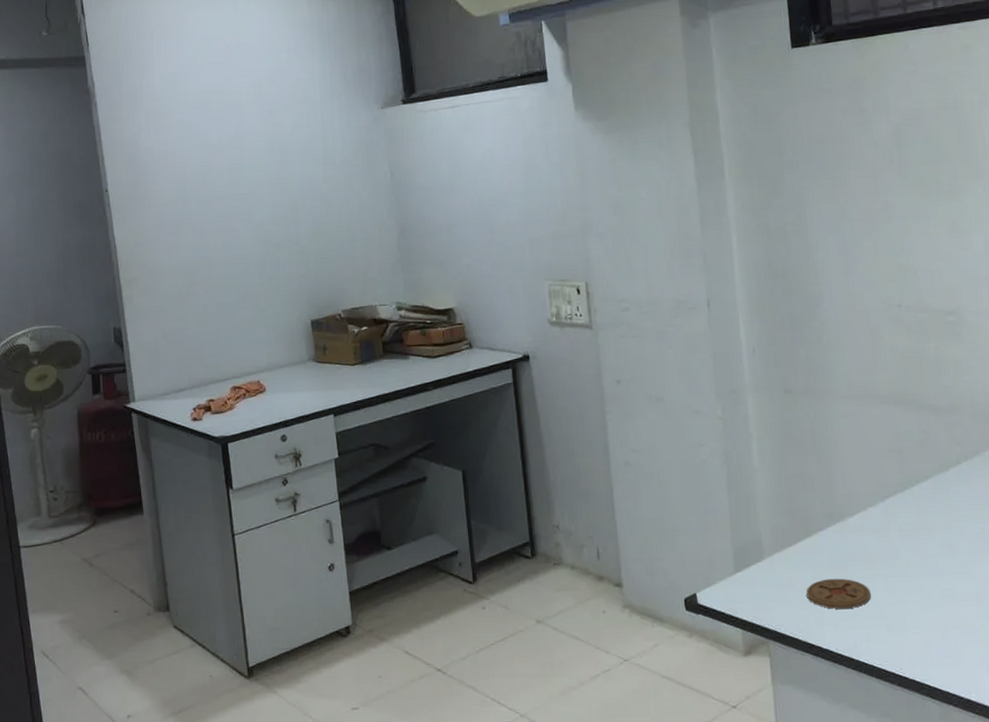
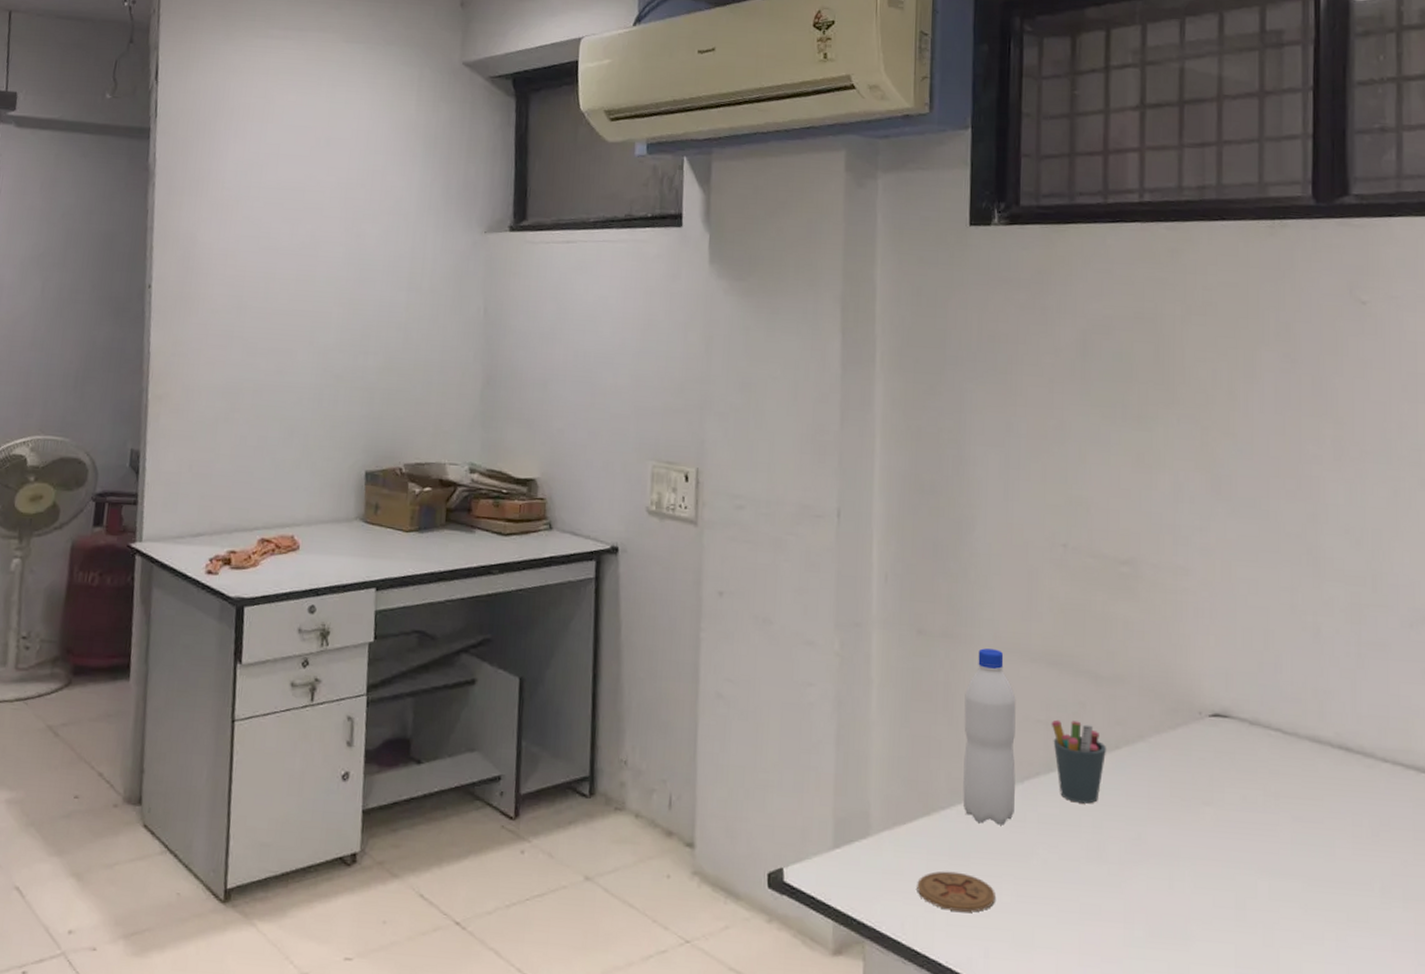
water bottle: none [829,397,879,538] -> present [962,648,1016,825]
pen holder: none [902,446,950,511] -> present [1051,719,1106,804]

